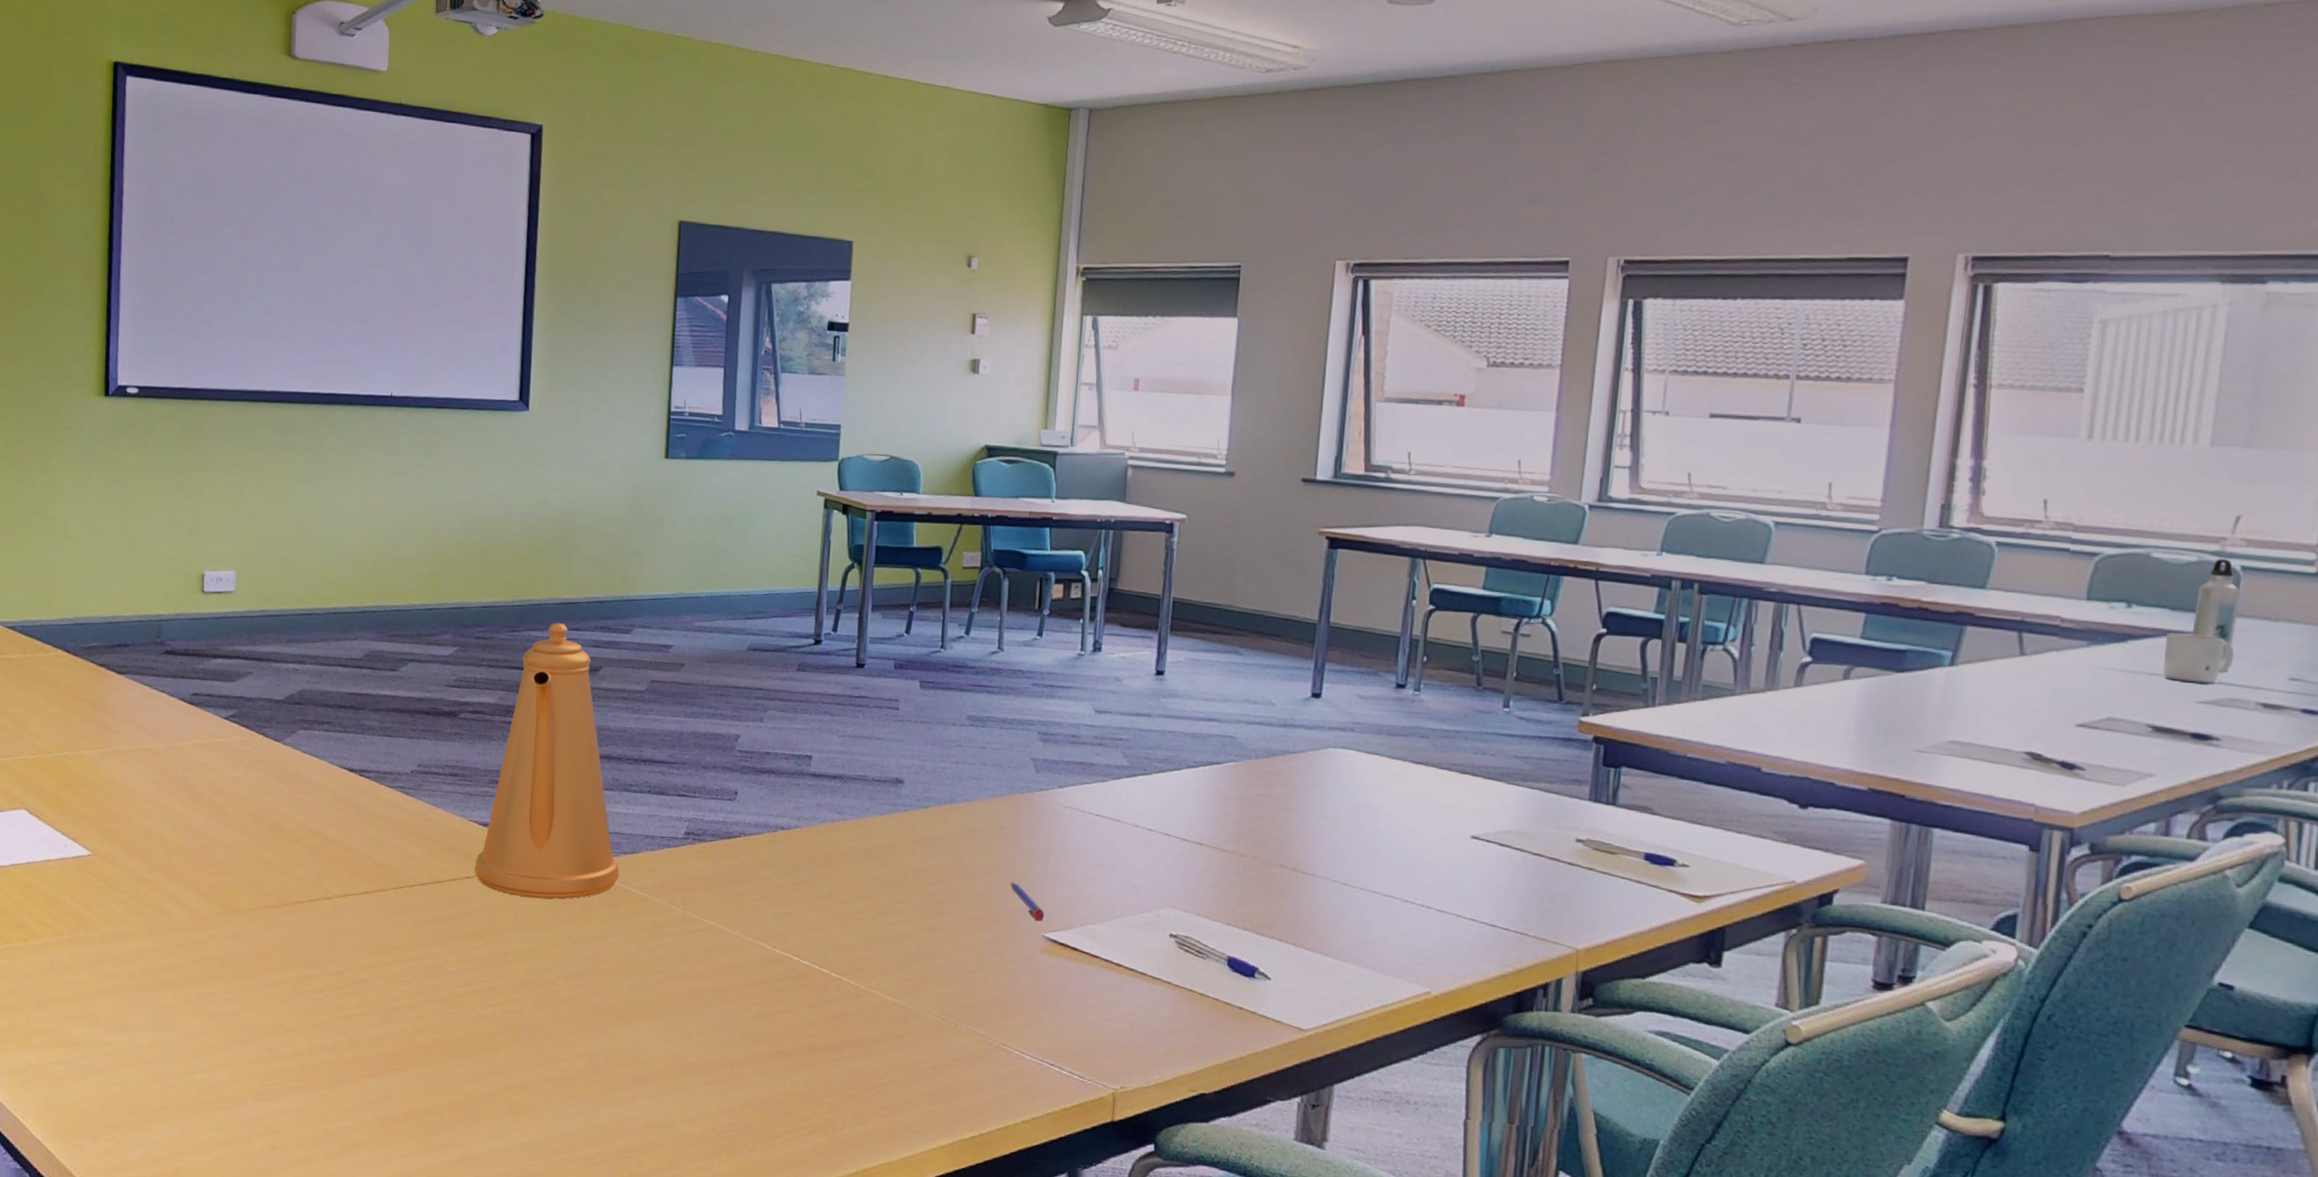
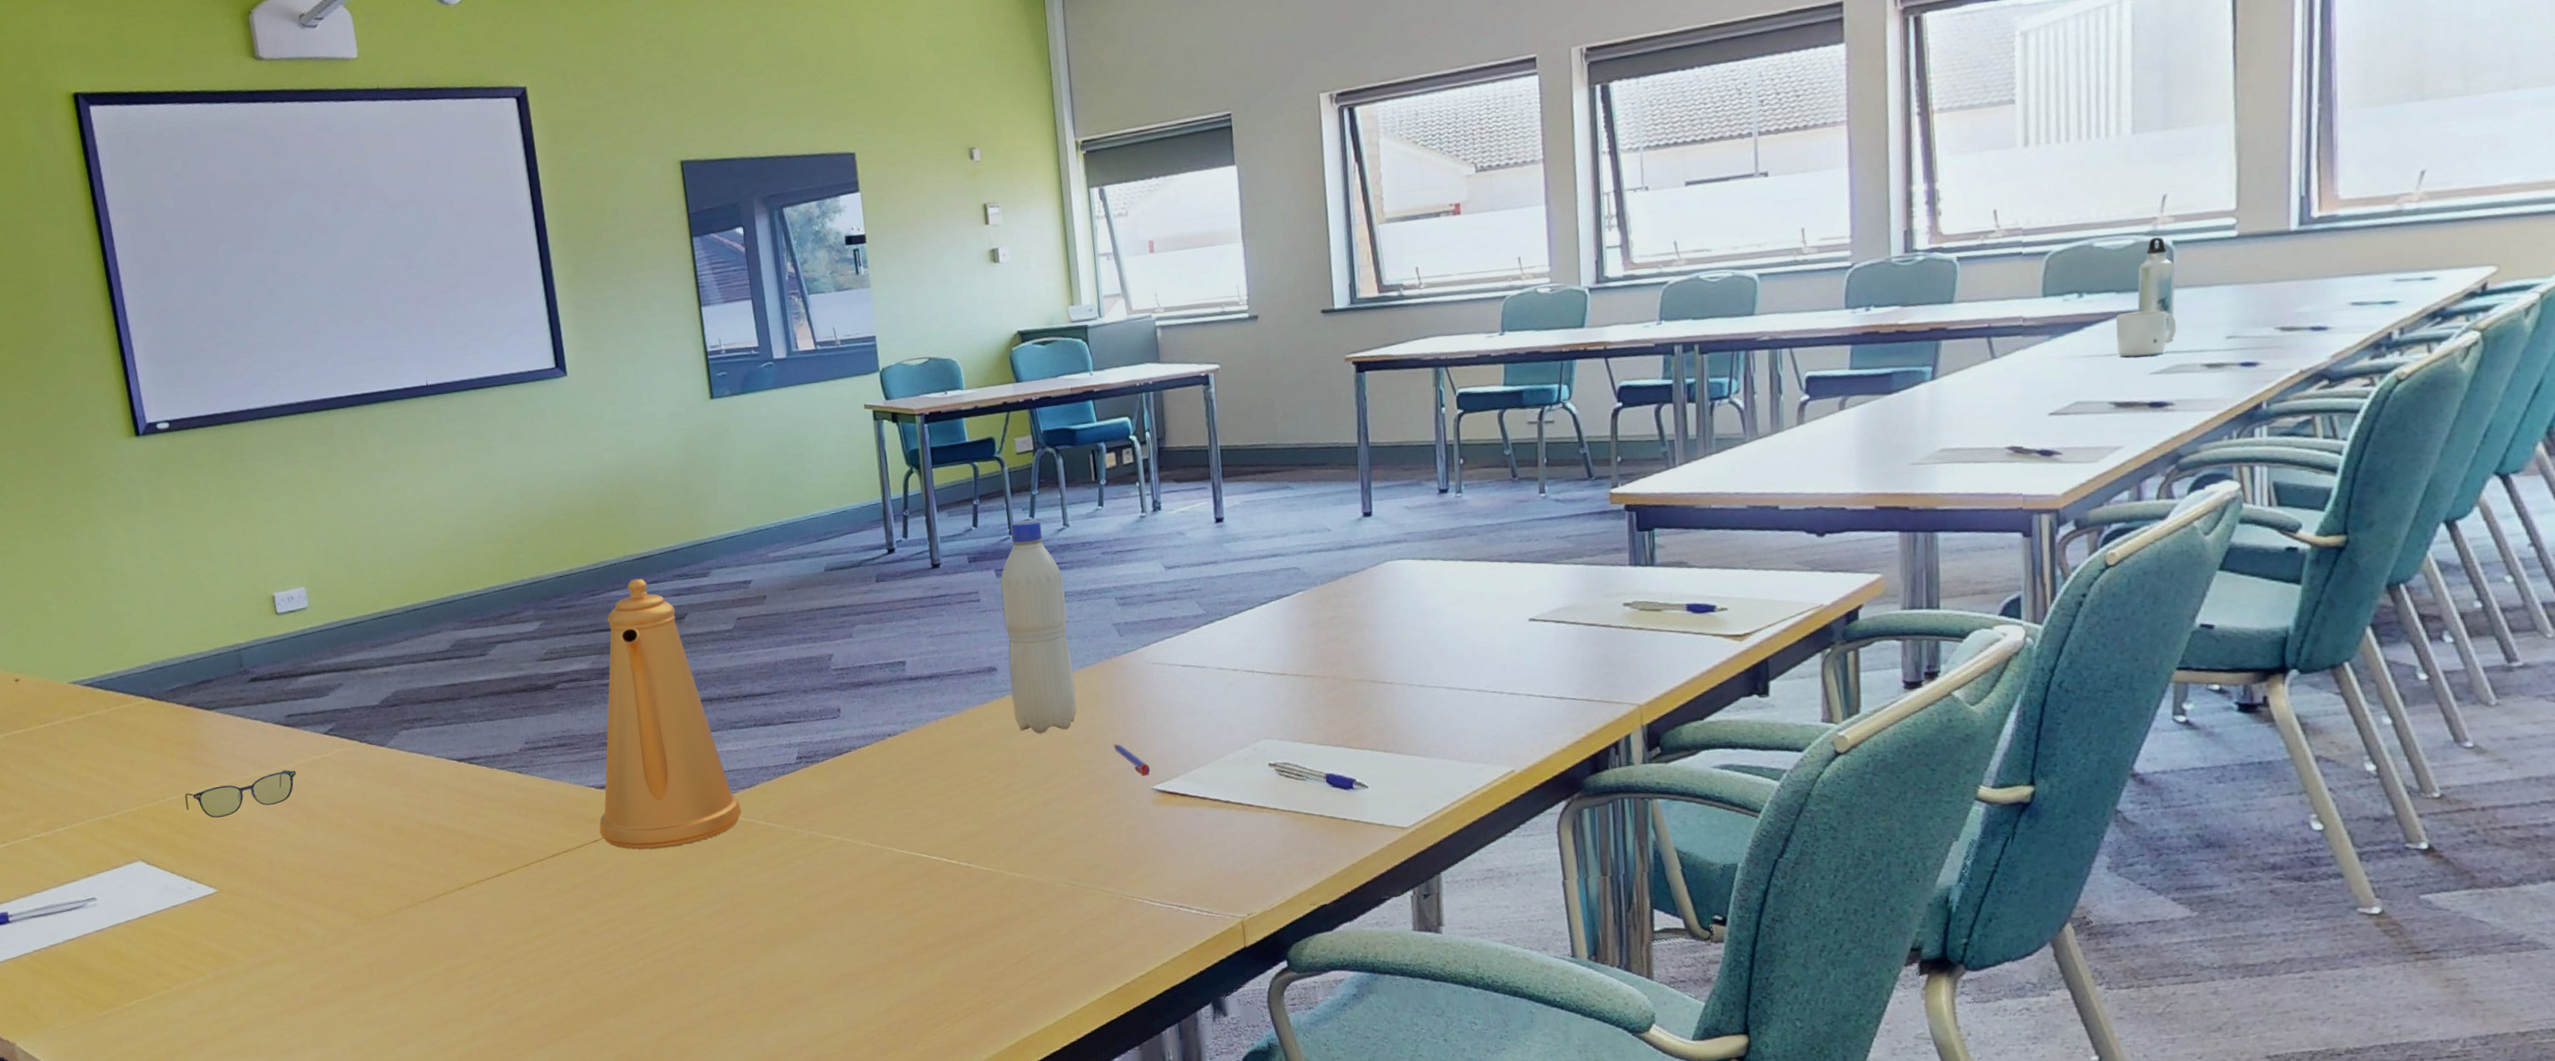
glasses: none [78,746,191,782] -> present [185,769,297,818]
water bottle: none [913,636,989,858] -> present [1000,519,1077,734]

